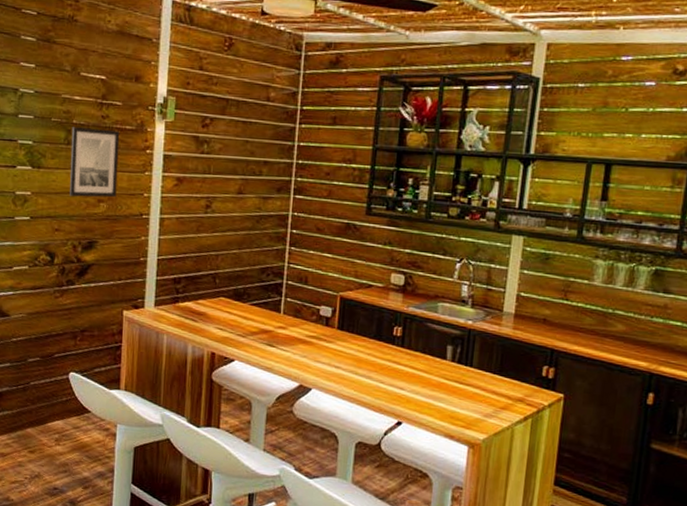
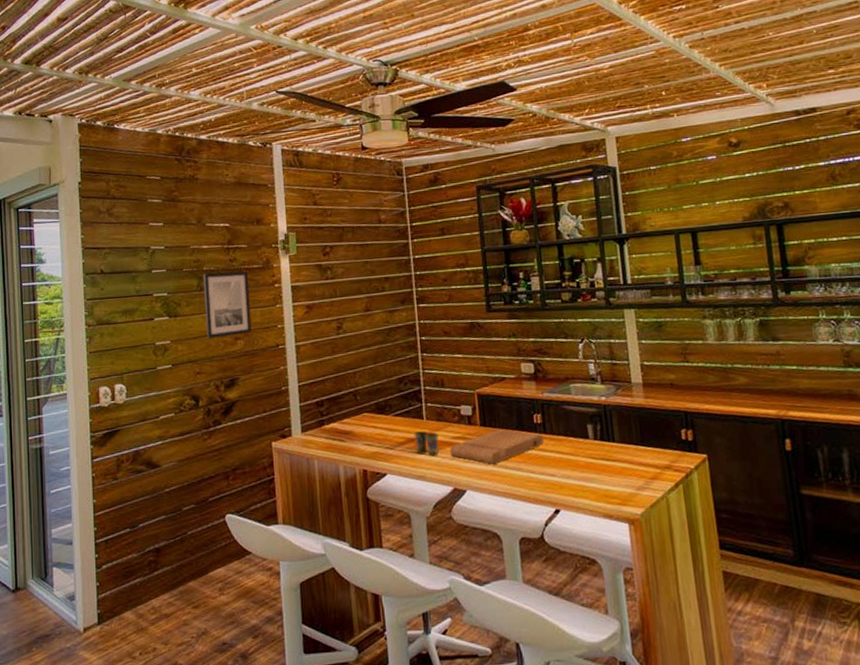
cup: none [268,324,293,350] -> present [414,431,439,456]
cutting board: none [302,335,400,369] -> present [450,429,544,464]

